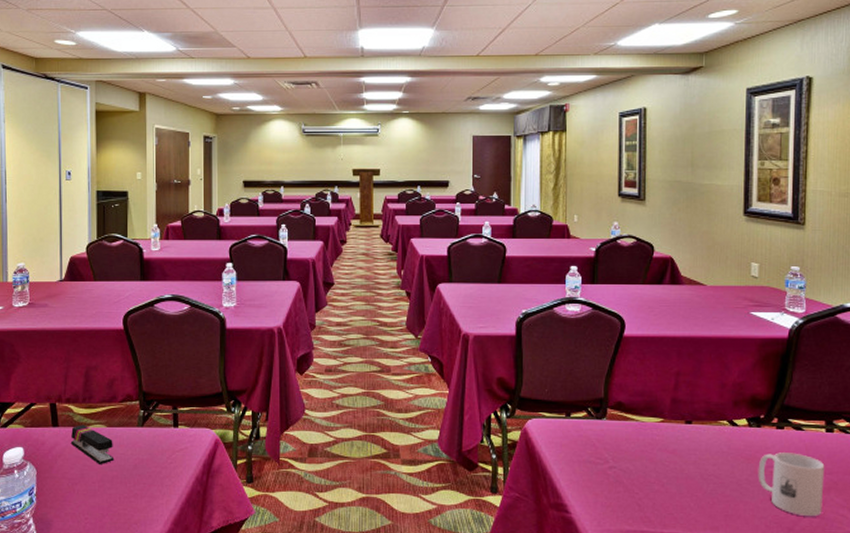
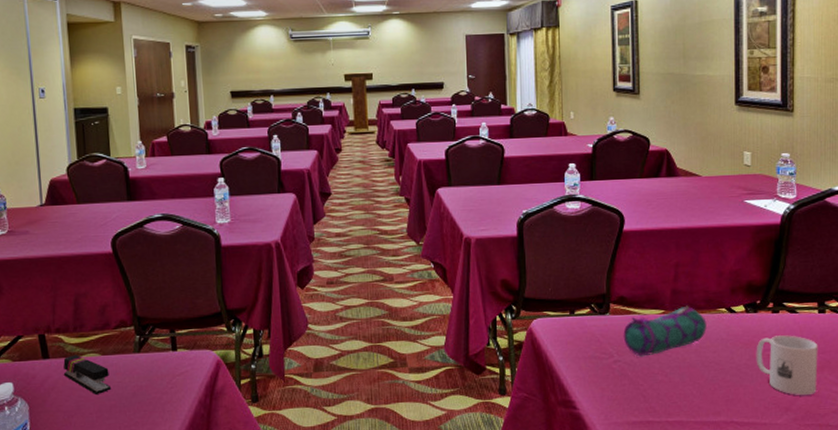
pencil case: none [620,415,707,465] -> present [623,305,707,357]

